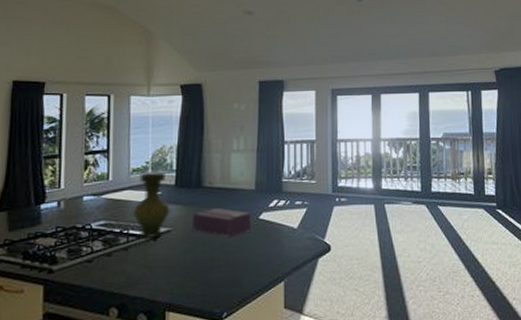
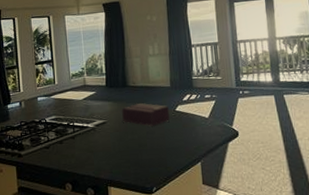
vase: present [134,171,170,241] -> none [76,75,104,131]

